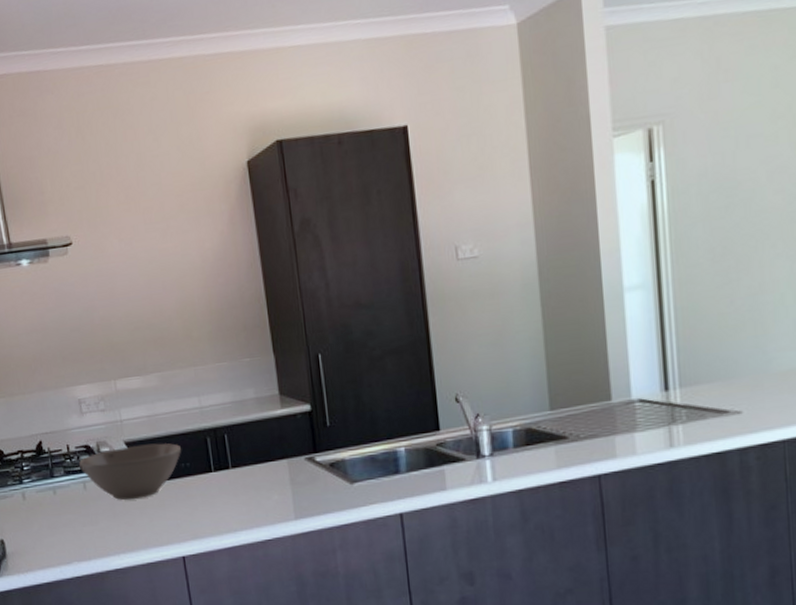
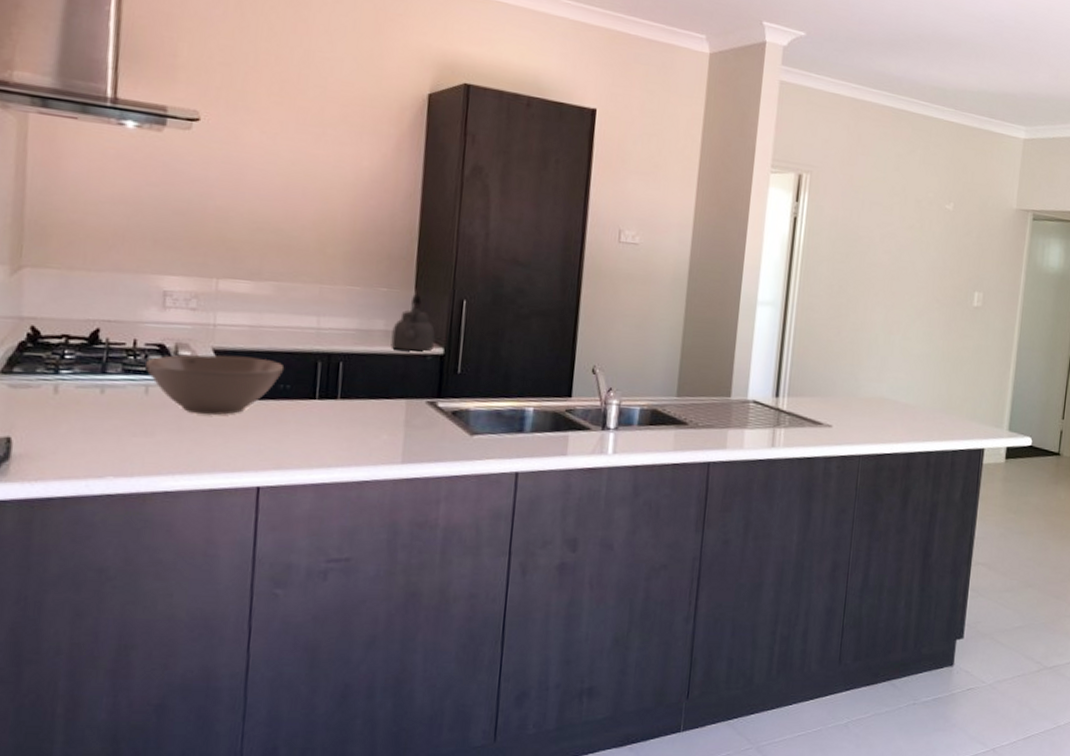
kettle: none [261,358,302,414] -> present [390,295,435,353]

